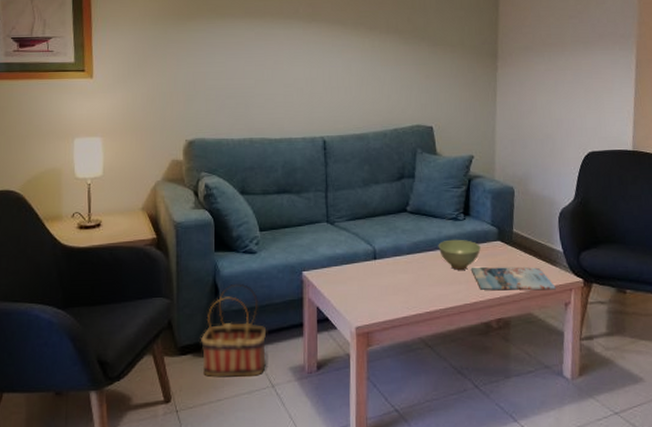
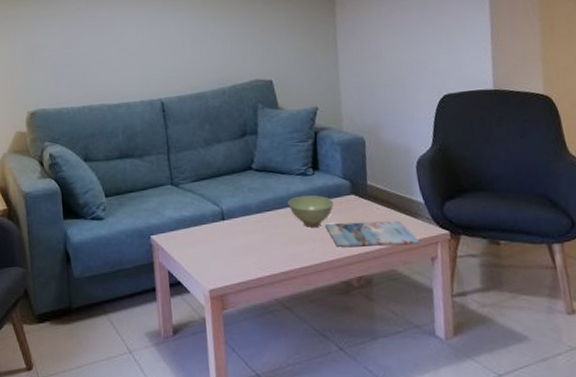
basket: present [201,283,267,377] -> none [57,250,122,344]

